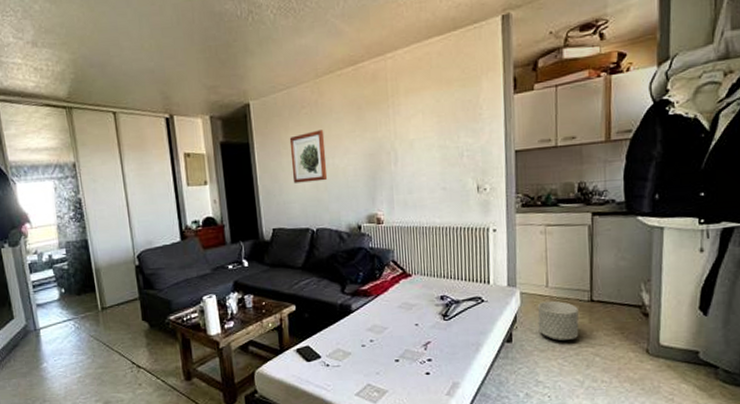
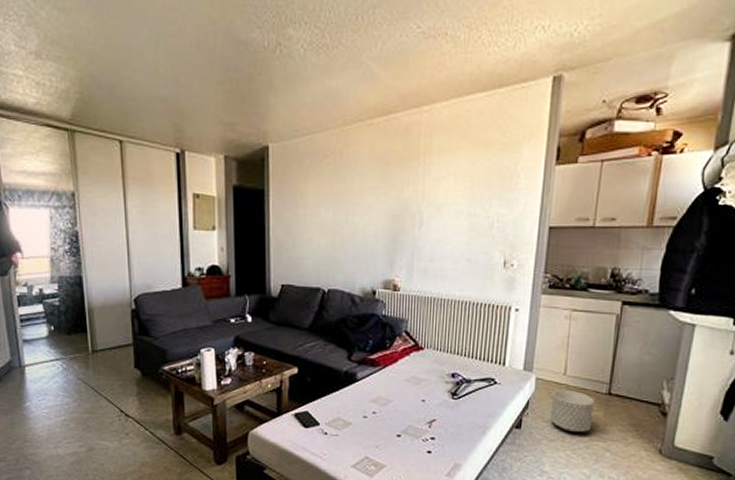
wall art: present [289,130,328,183] -> none [308,183,347,239]

